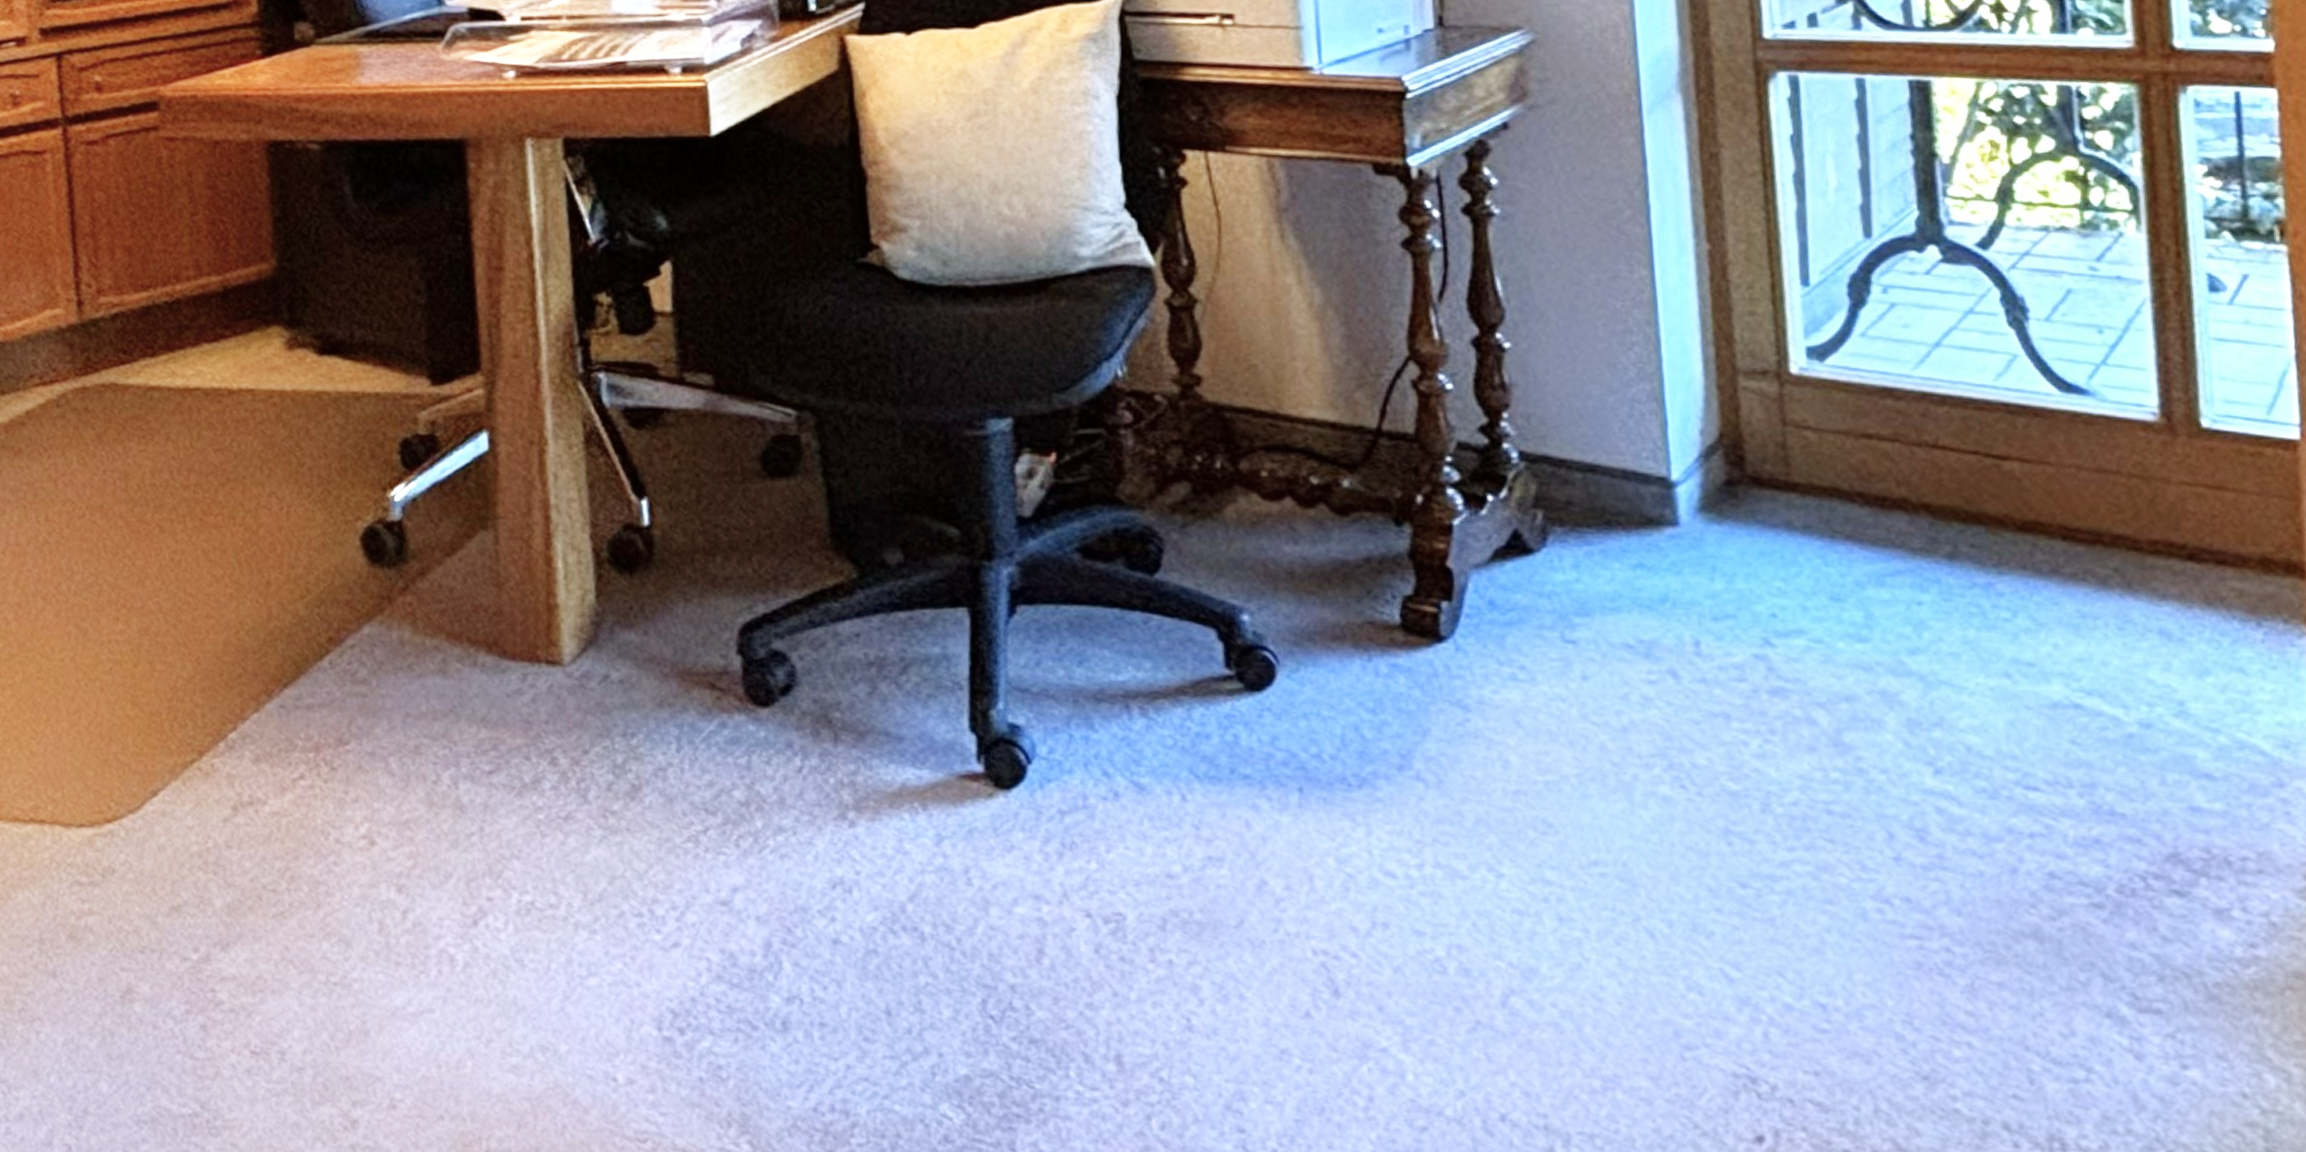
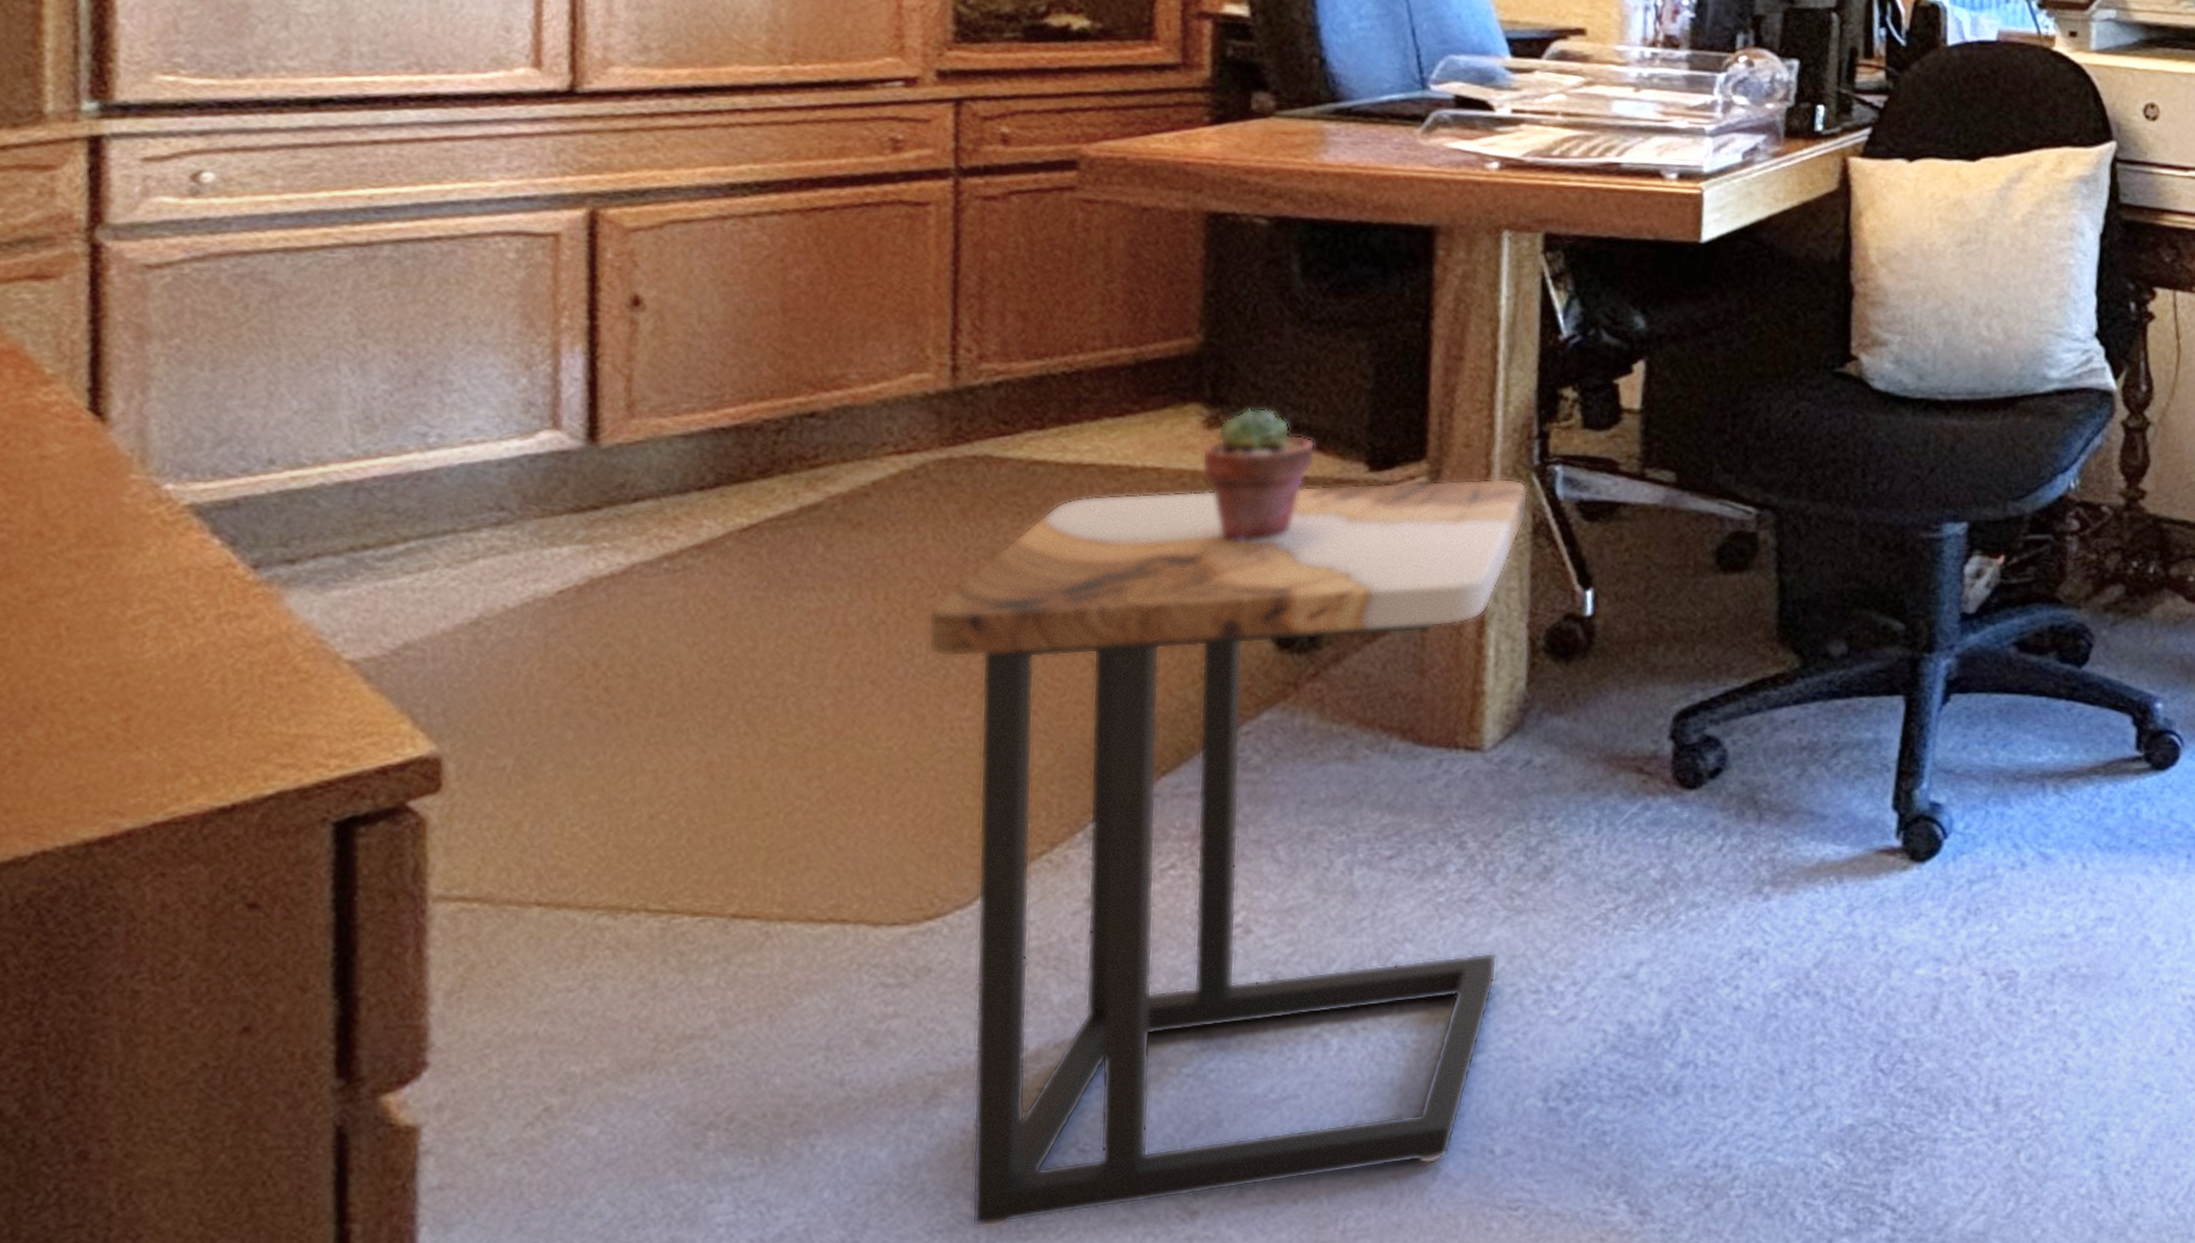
side table: none [81,388,600,1124] -> present [927,478,1528,1229]
potted succulent: none [287,327,383,459] -> present [1201,407,1316,543]

